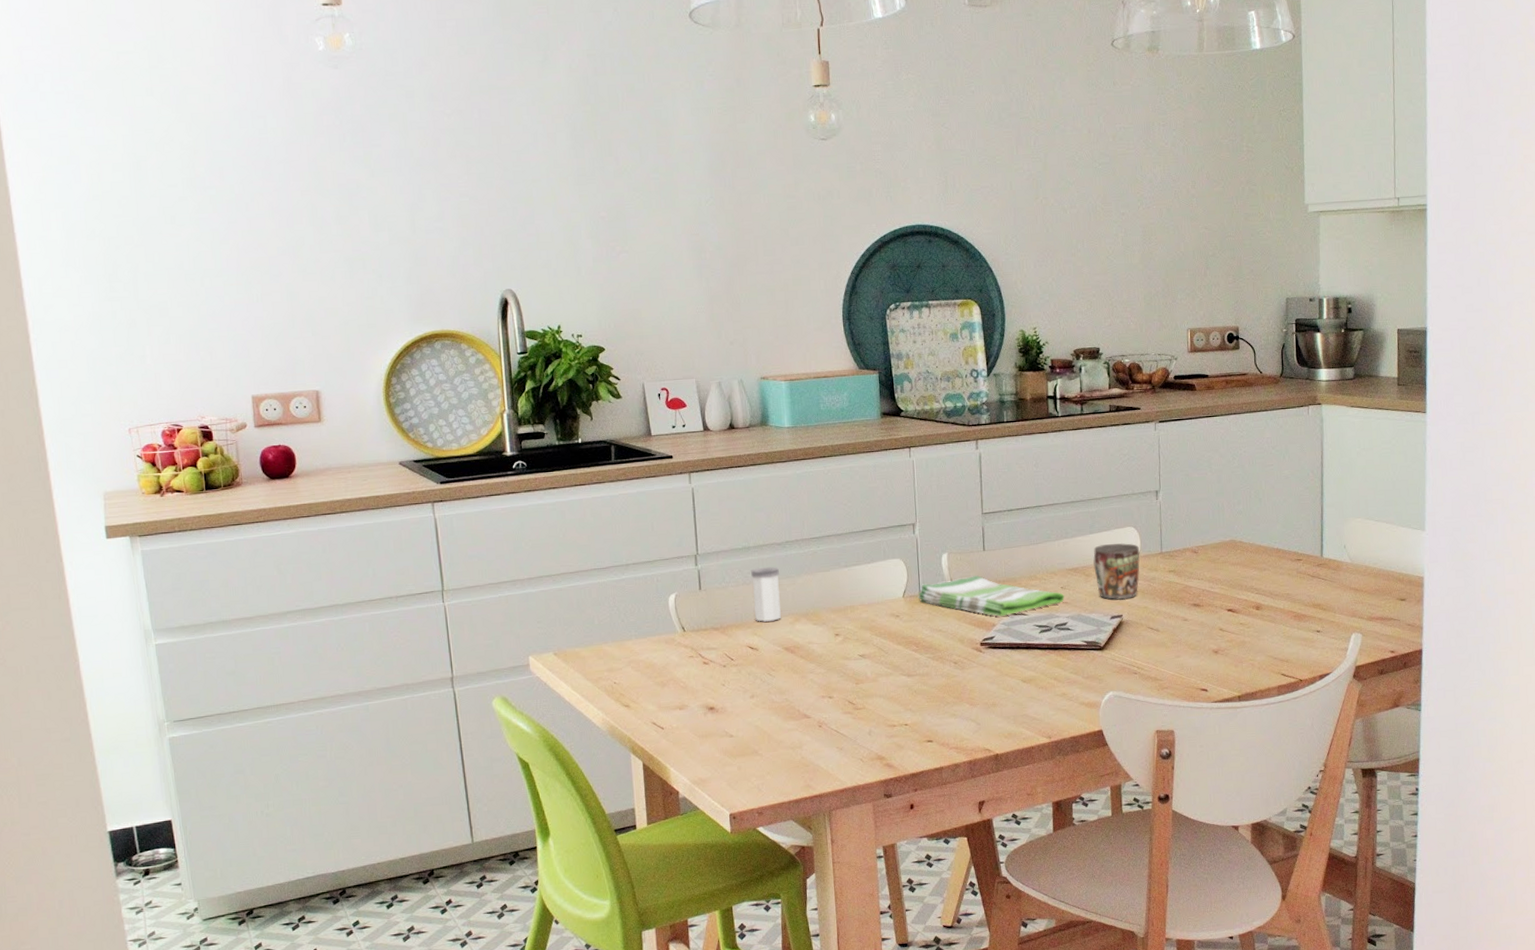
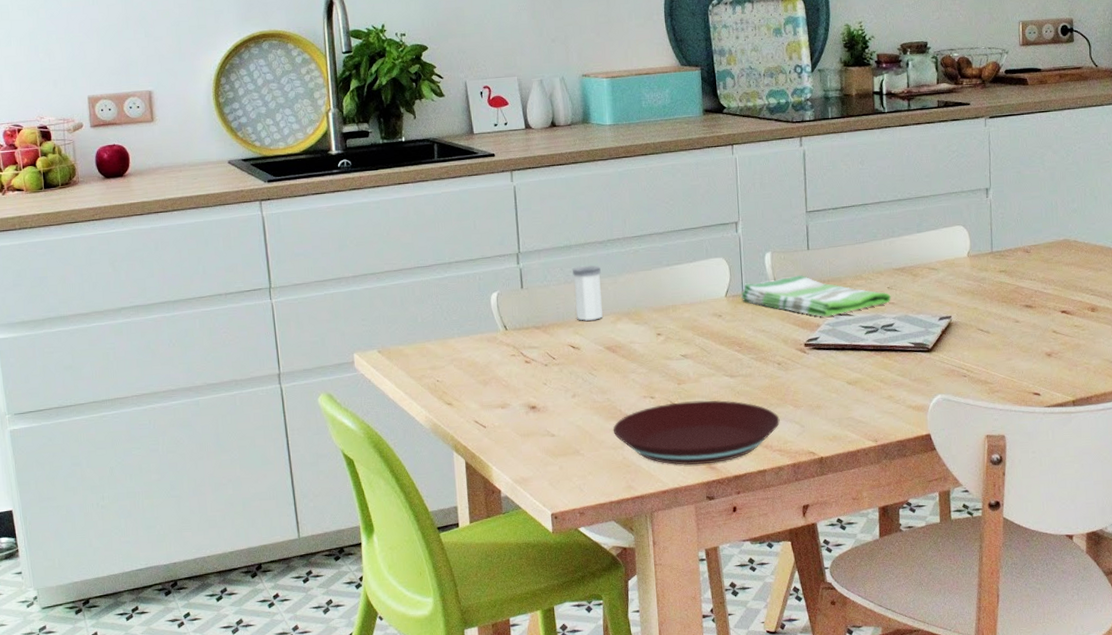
plate: none [791,699,956,764] -> present [613,400,780,465]
mug: present [1093,543,1140,600] -> none [921,242,969,301]

